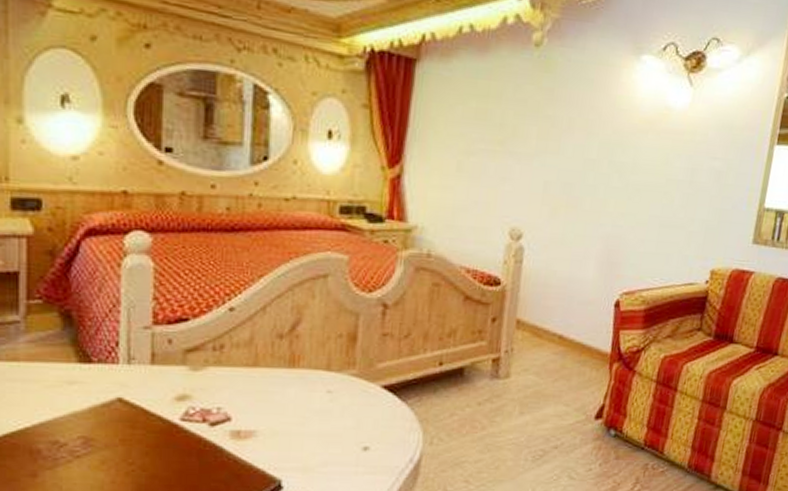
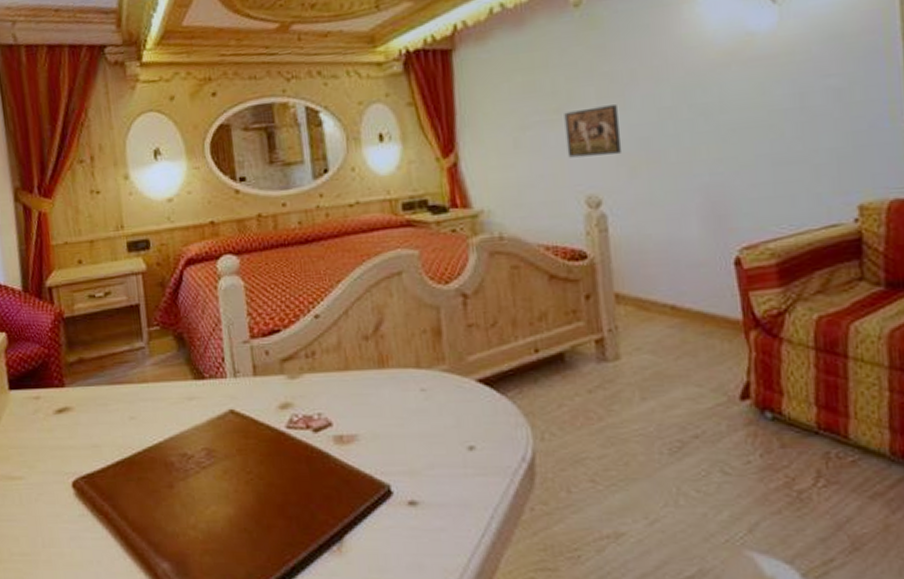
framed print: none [502,146,552,193] -> present [564,105,622,158]

